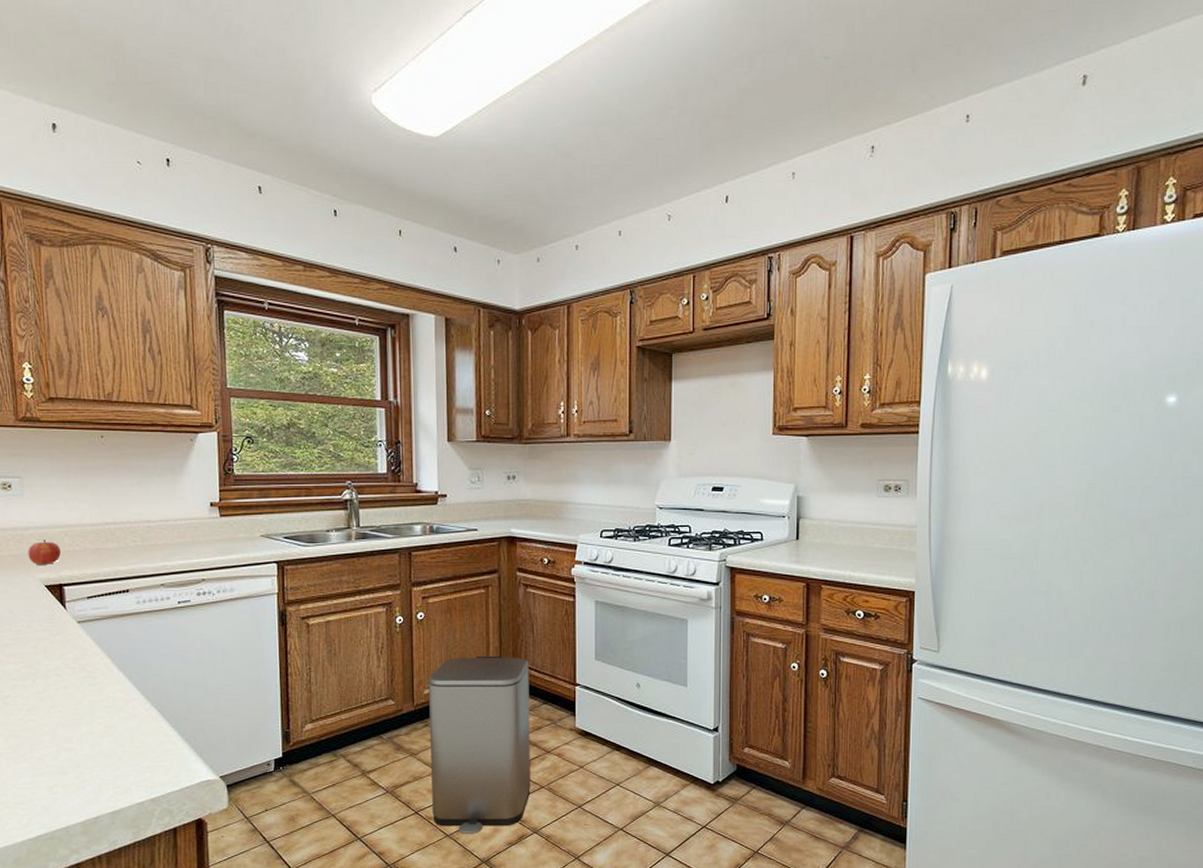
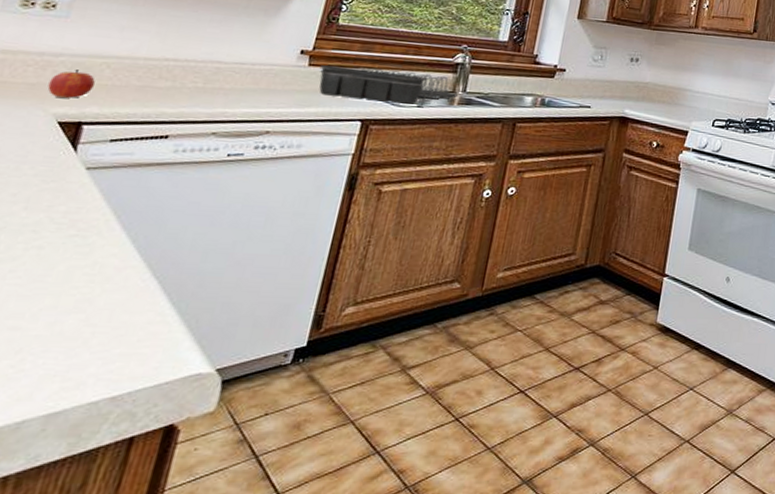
dish rack: none [229,512,354,546] -> present [319,64,460,108]
pedal bin: present [428,655,531,834] -> none [475,238,619,446]

